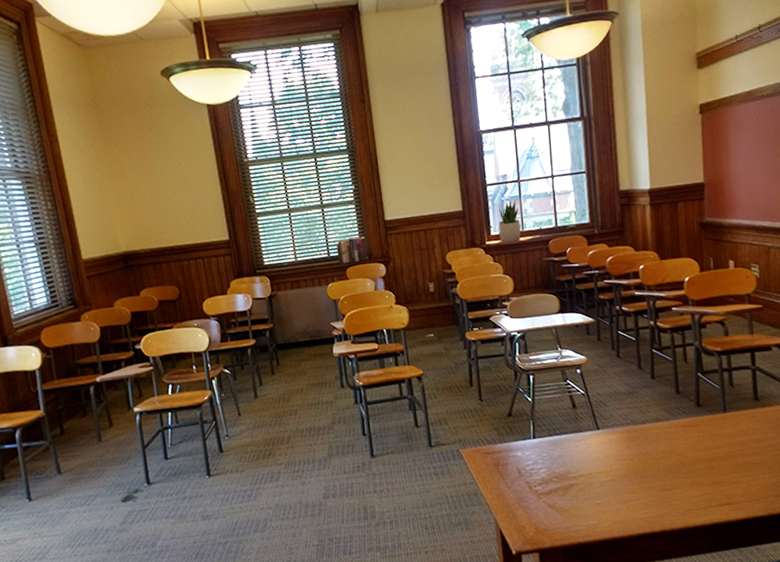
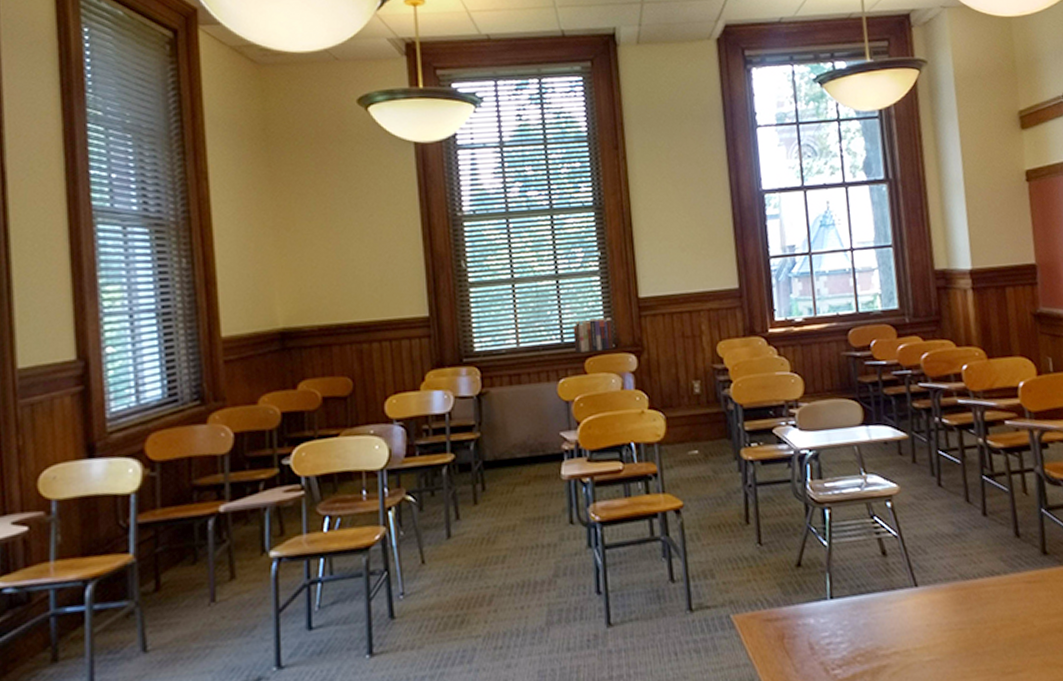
planter: present [498,200,521,244] -> none [784,277,813,333]

